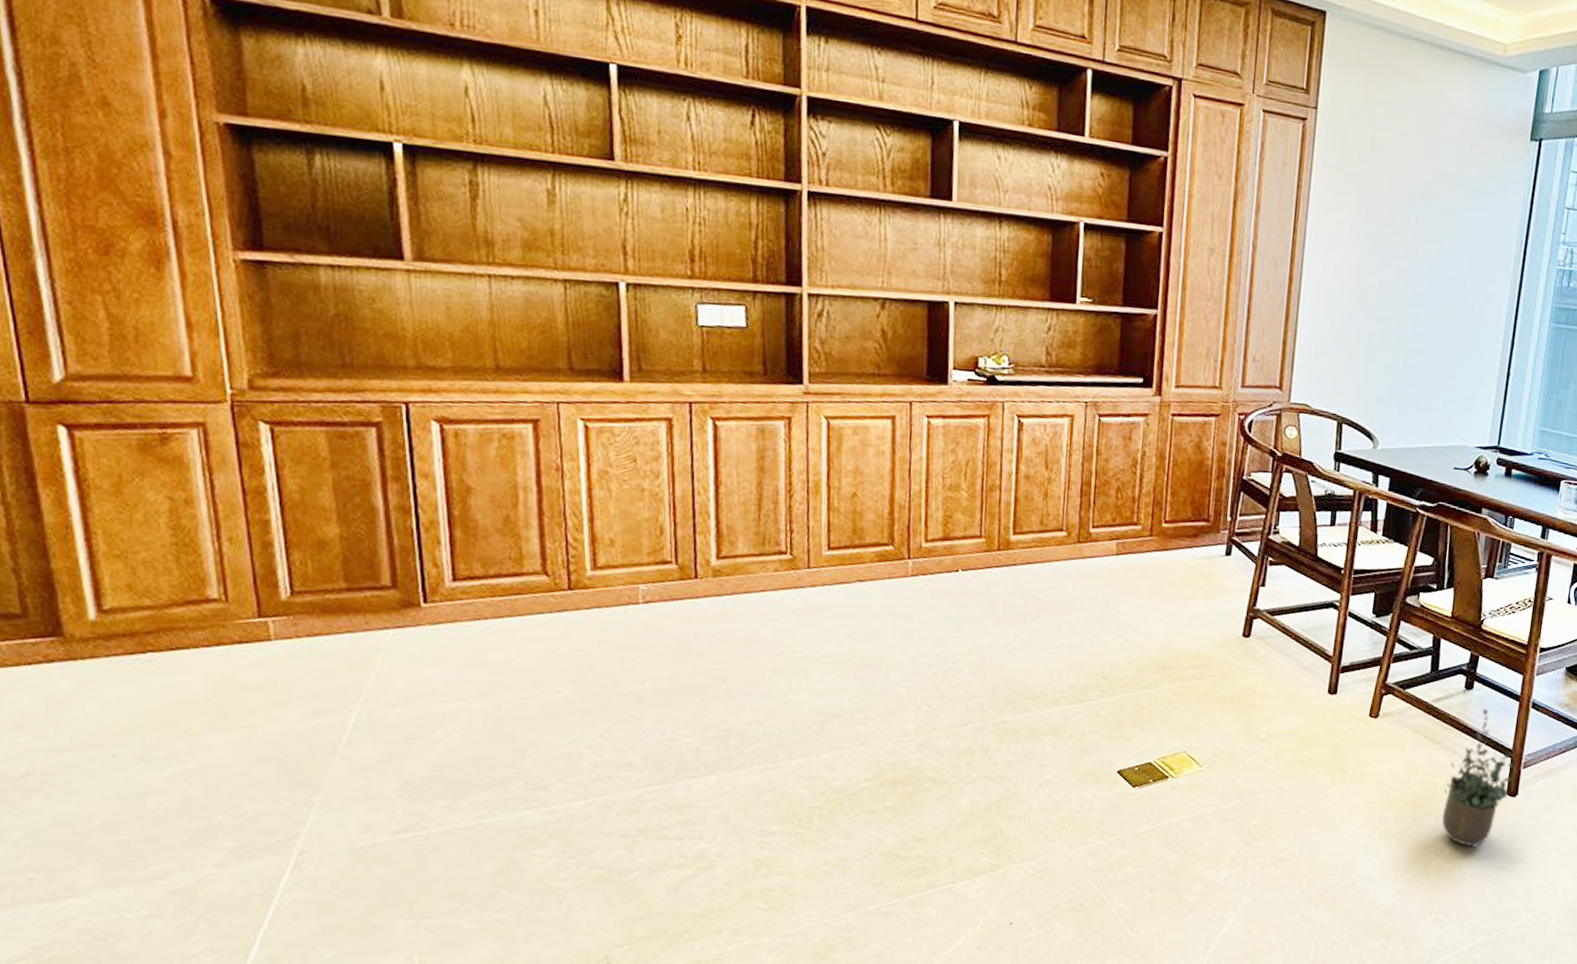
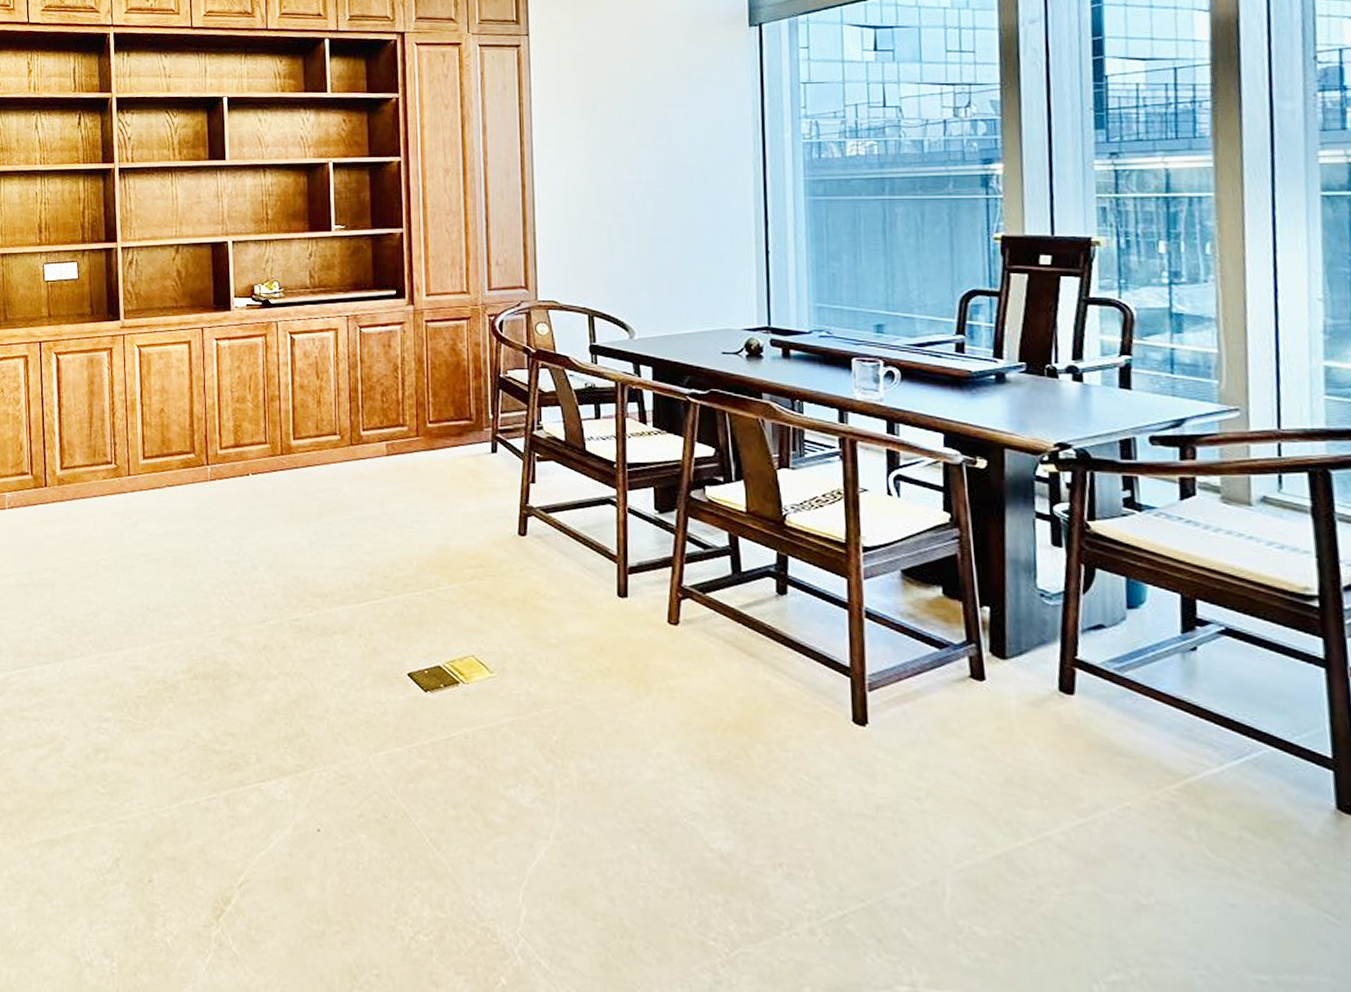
potted plant: present [1441,709,1521,848] -> none [772,617,861,787]

